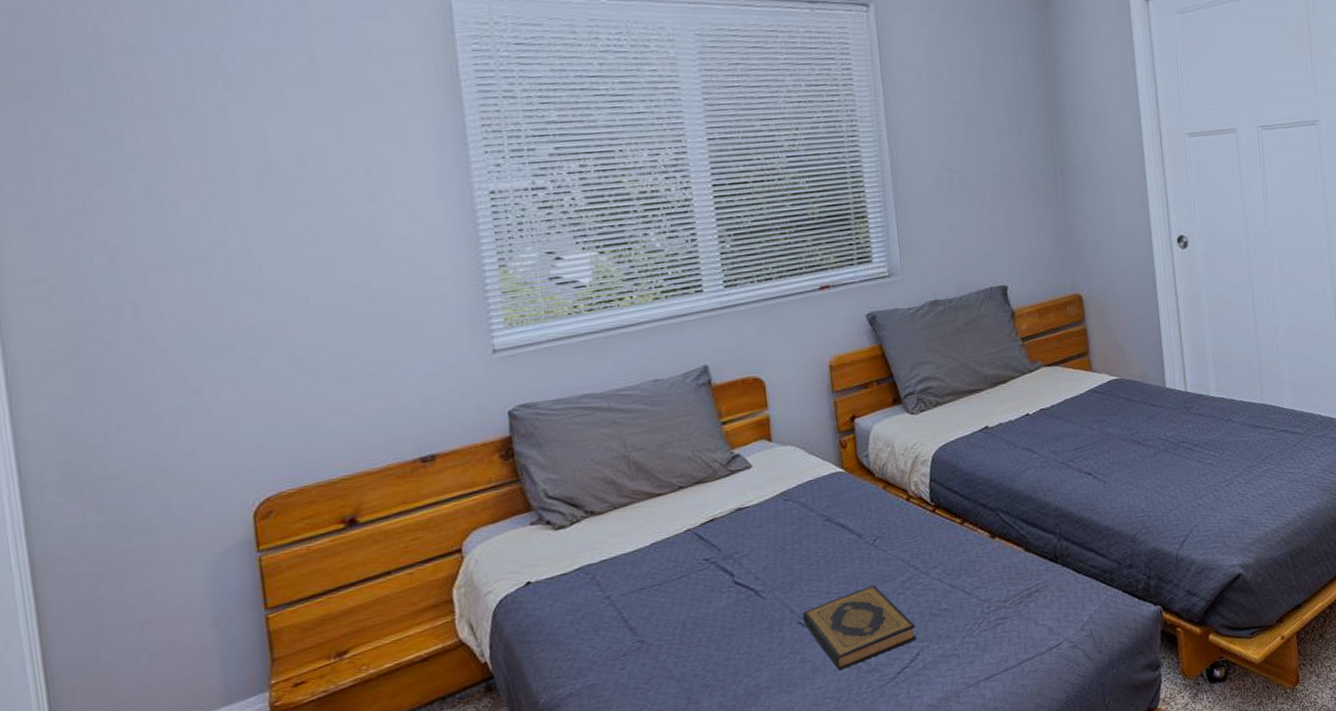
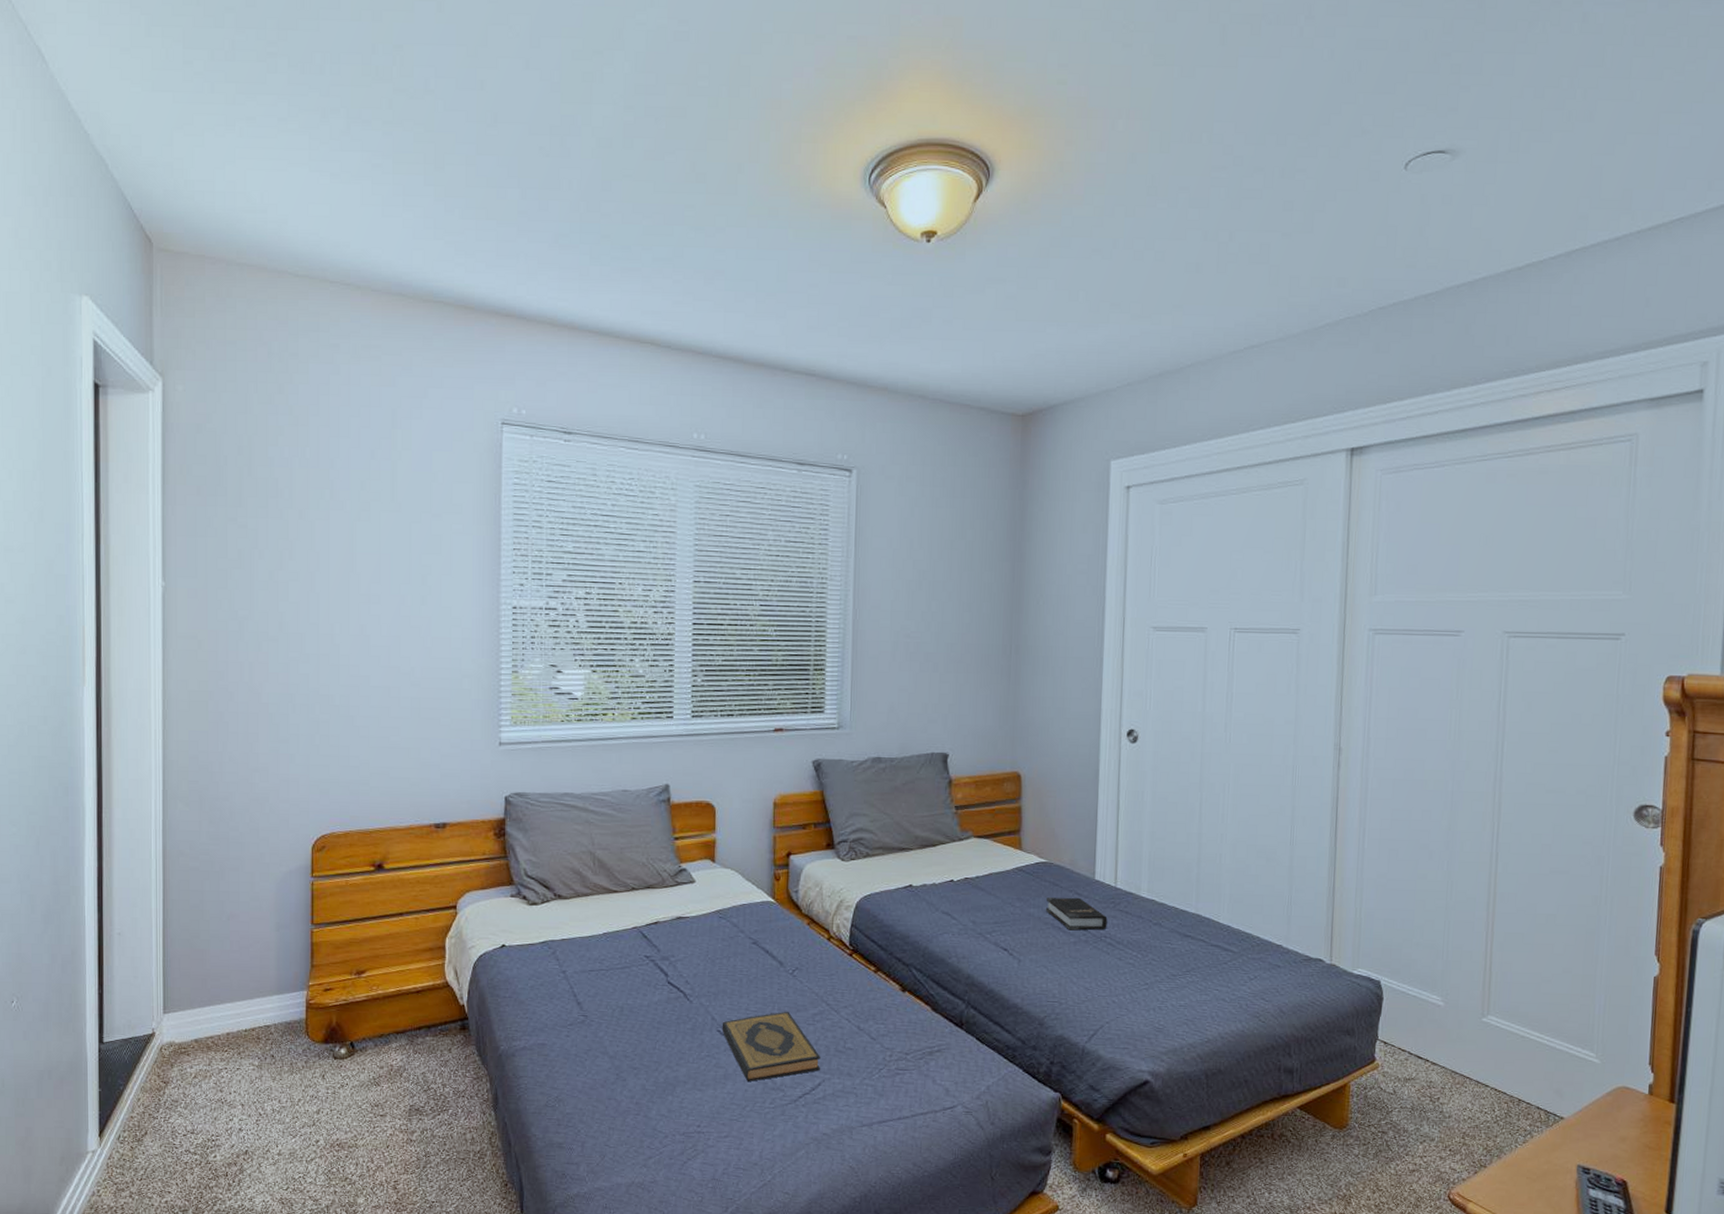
hardback book: none [1122,408,1183,443] -> present [1045,897,1108,931]

